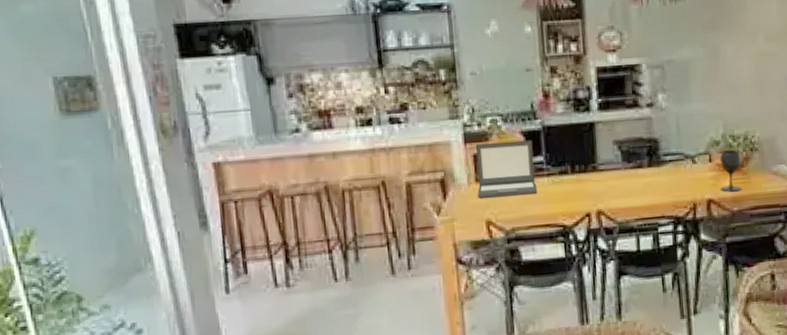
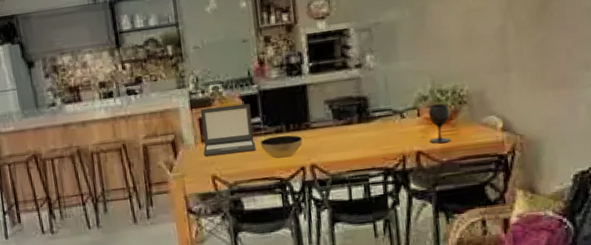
soup bowl: none [542,177,589,203] -> present [260,135,303,158]

